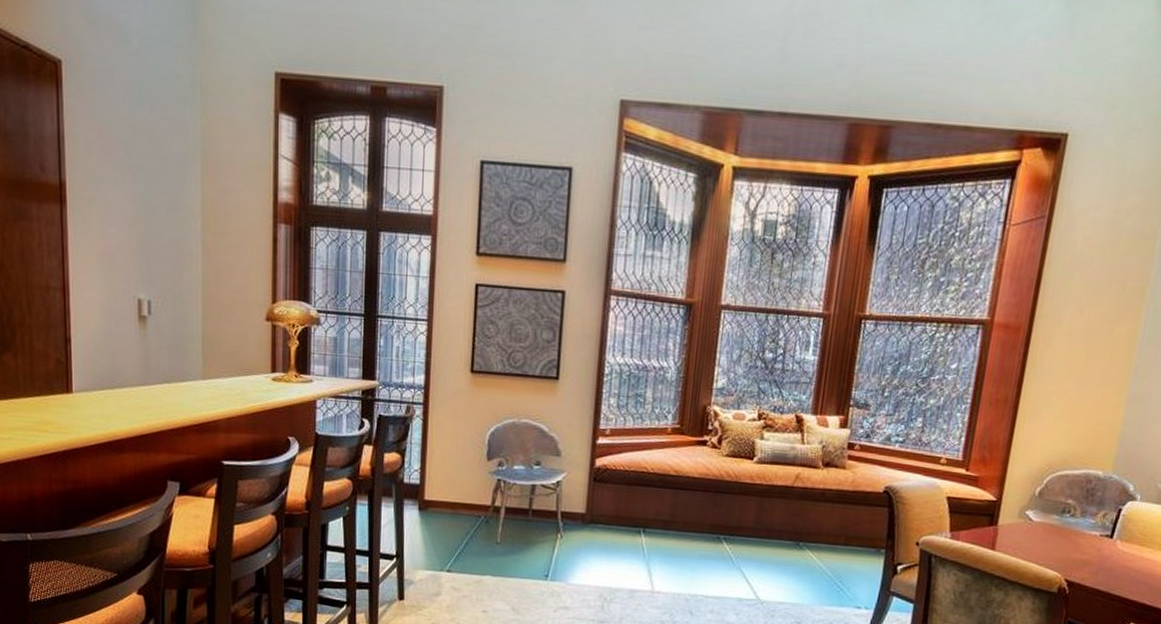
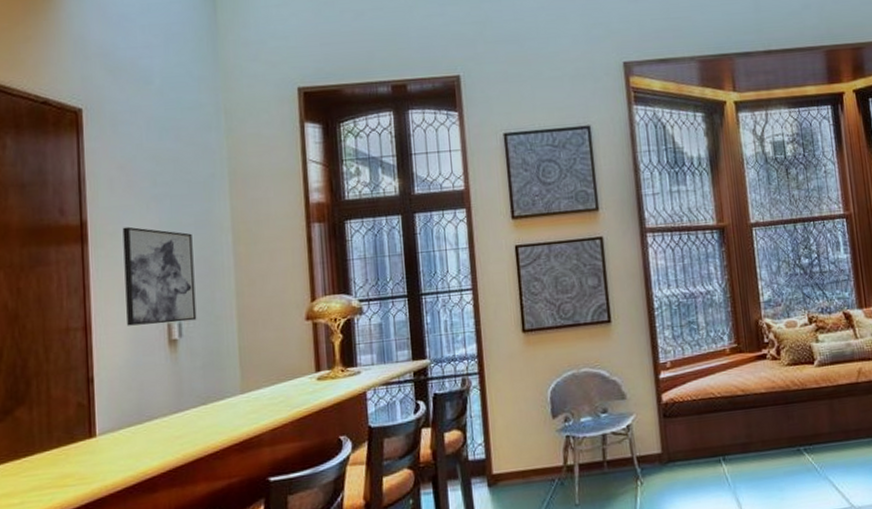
wall art: none [98,194,165,301] -> present [122,226,197,326]

